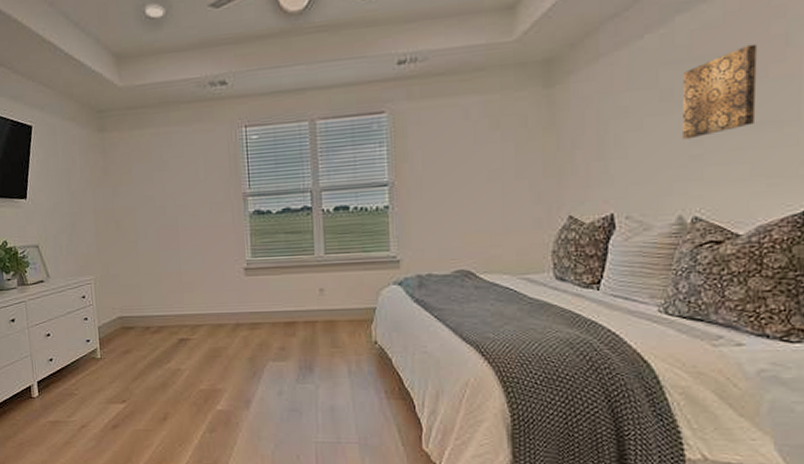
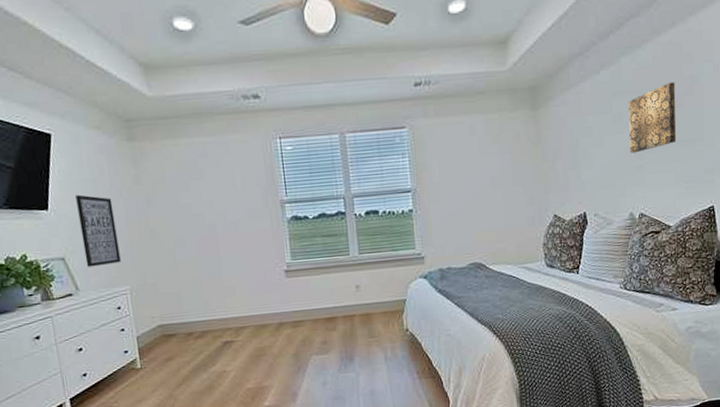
wall art: none [50,184,87,256] -> present [75,194,121,267]

